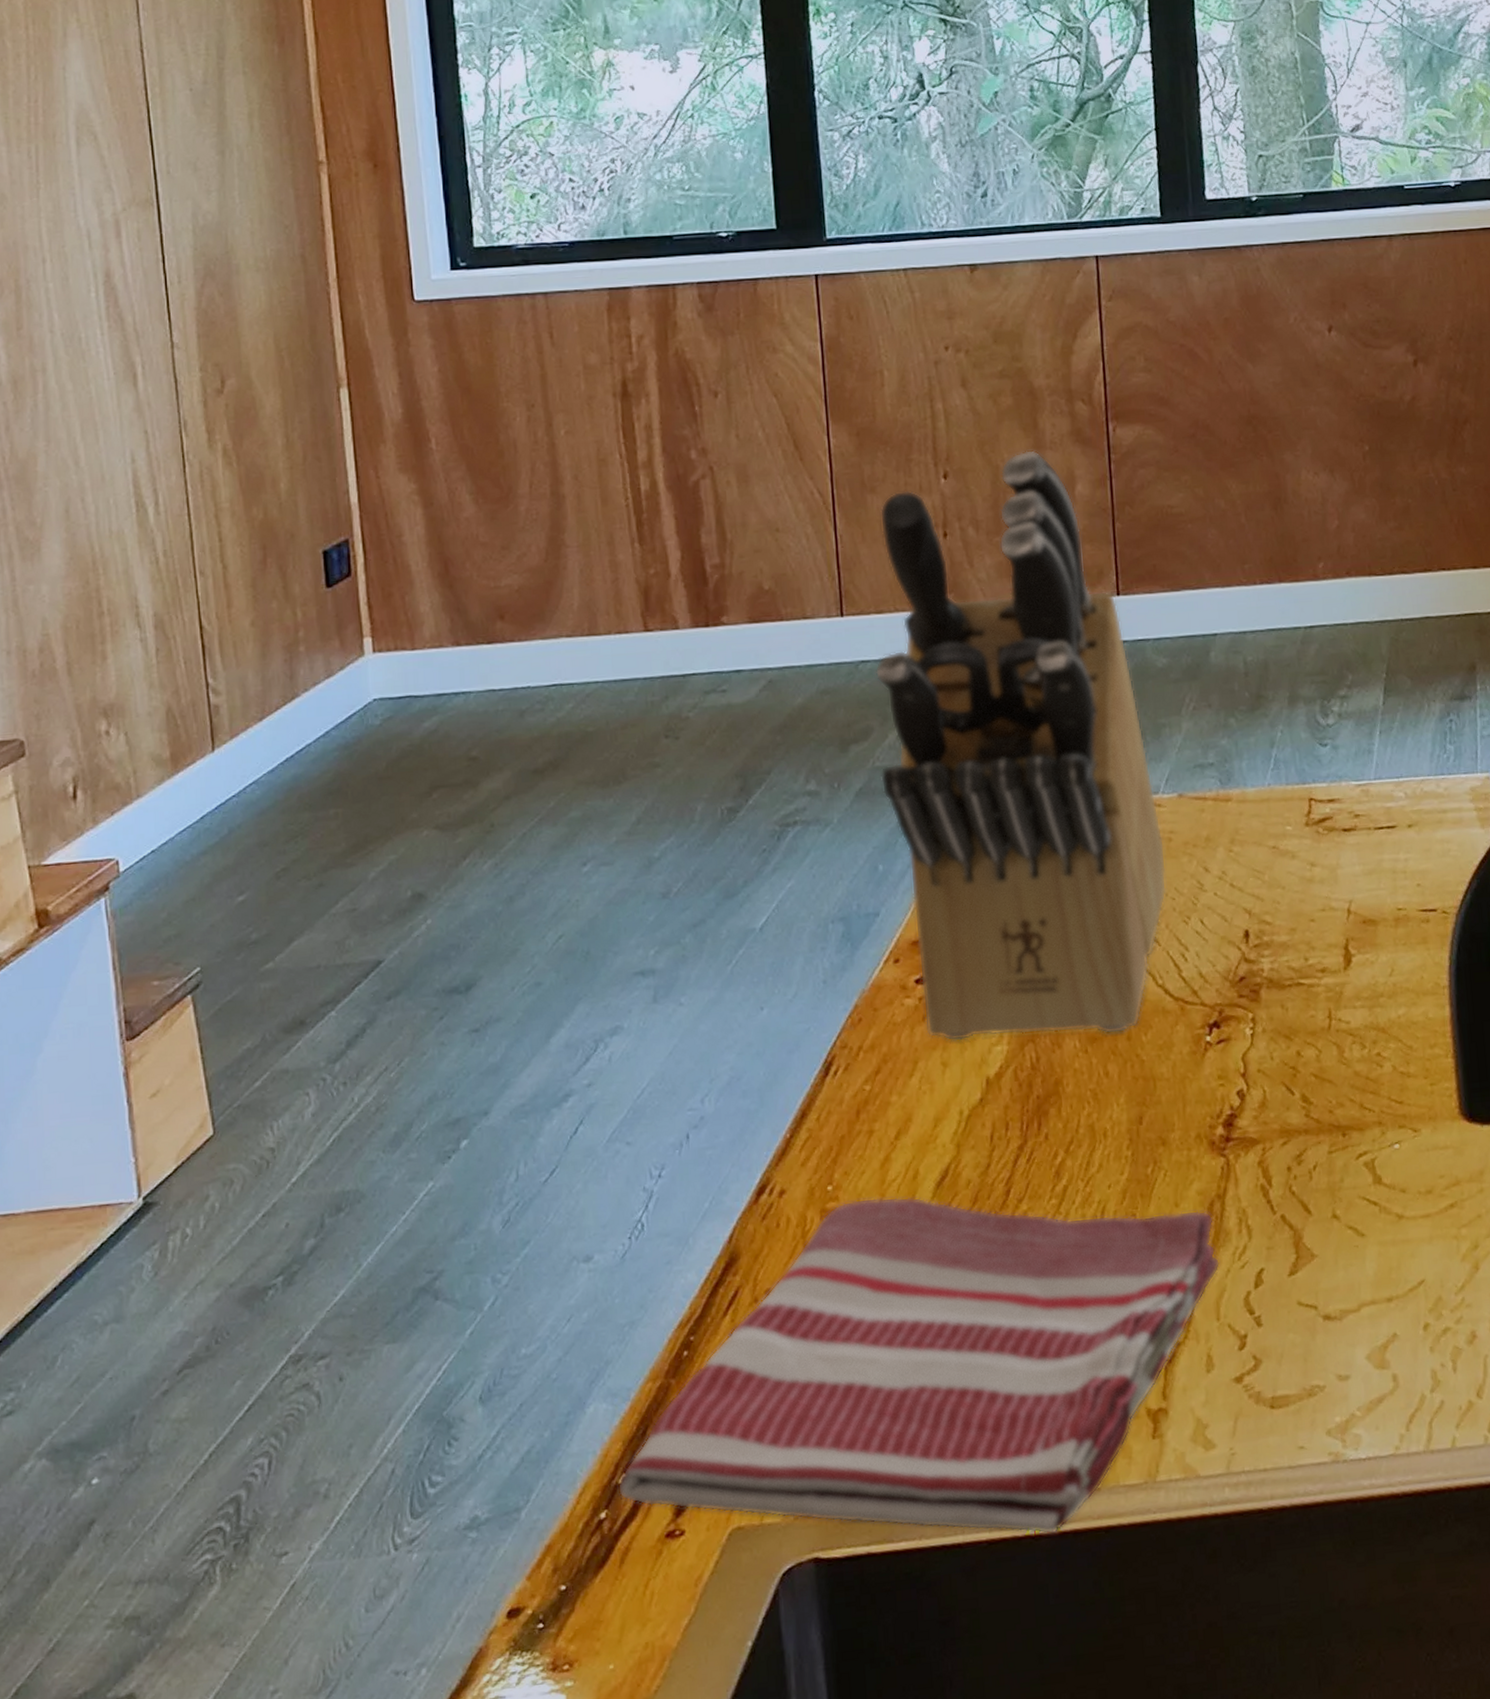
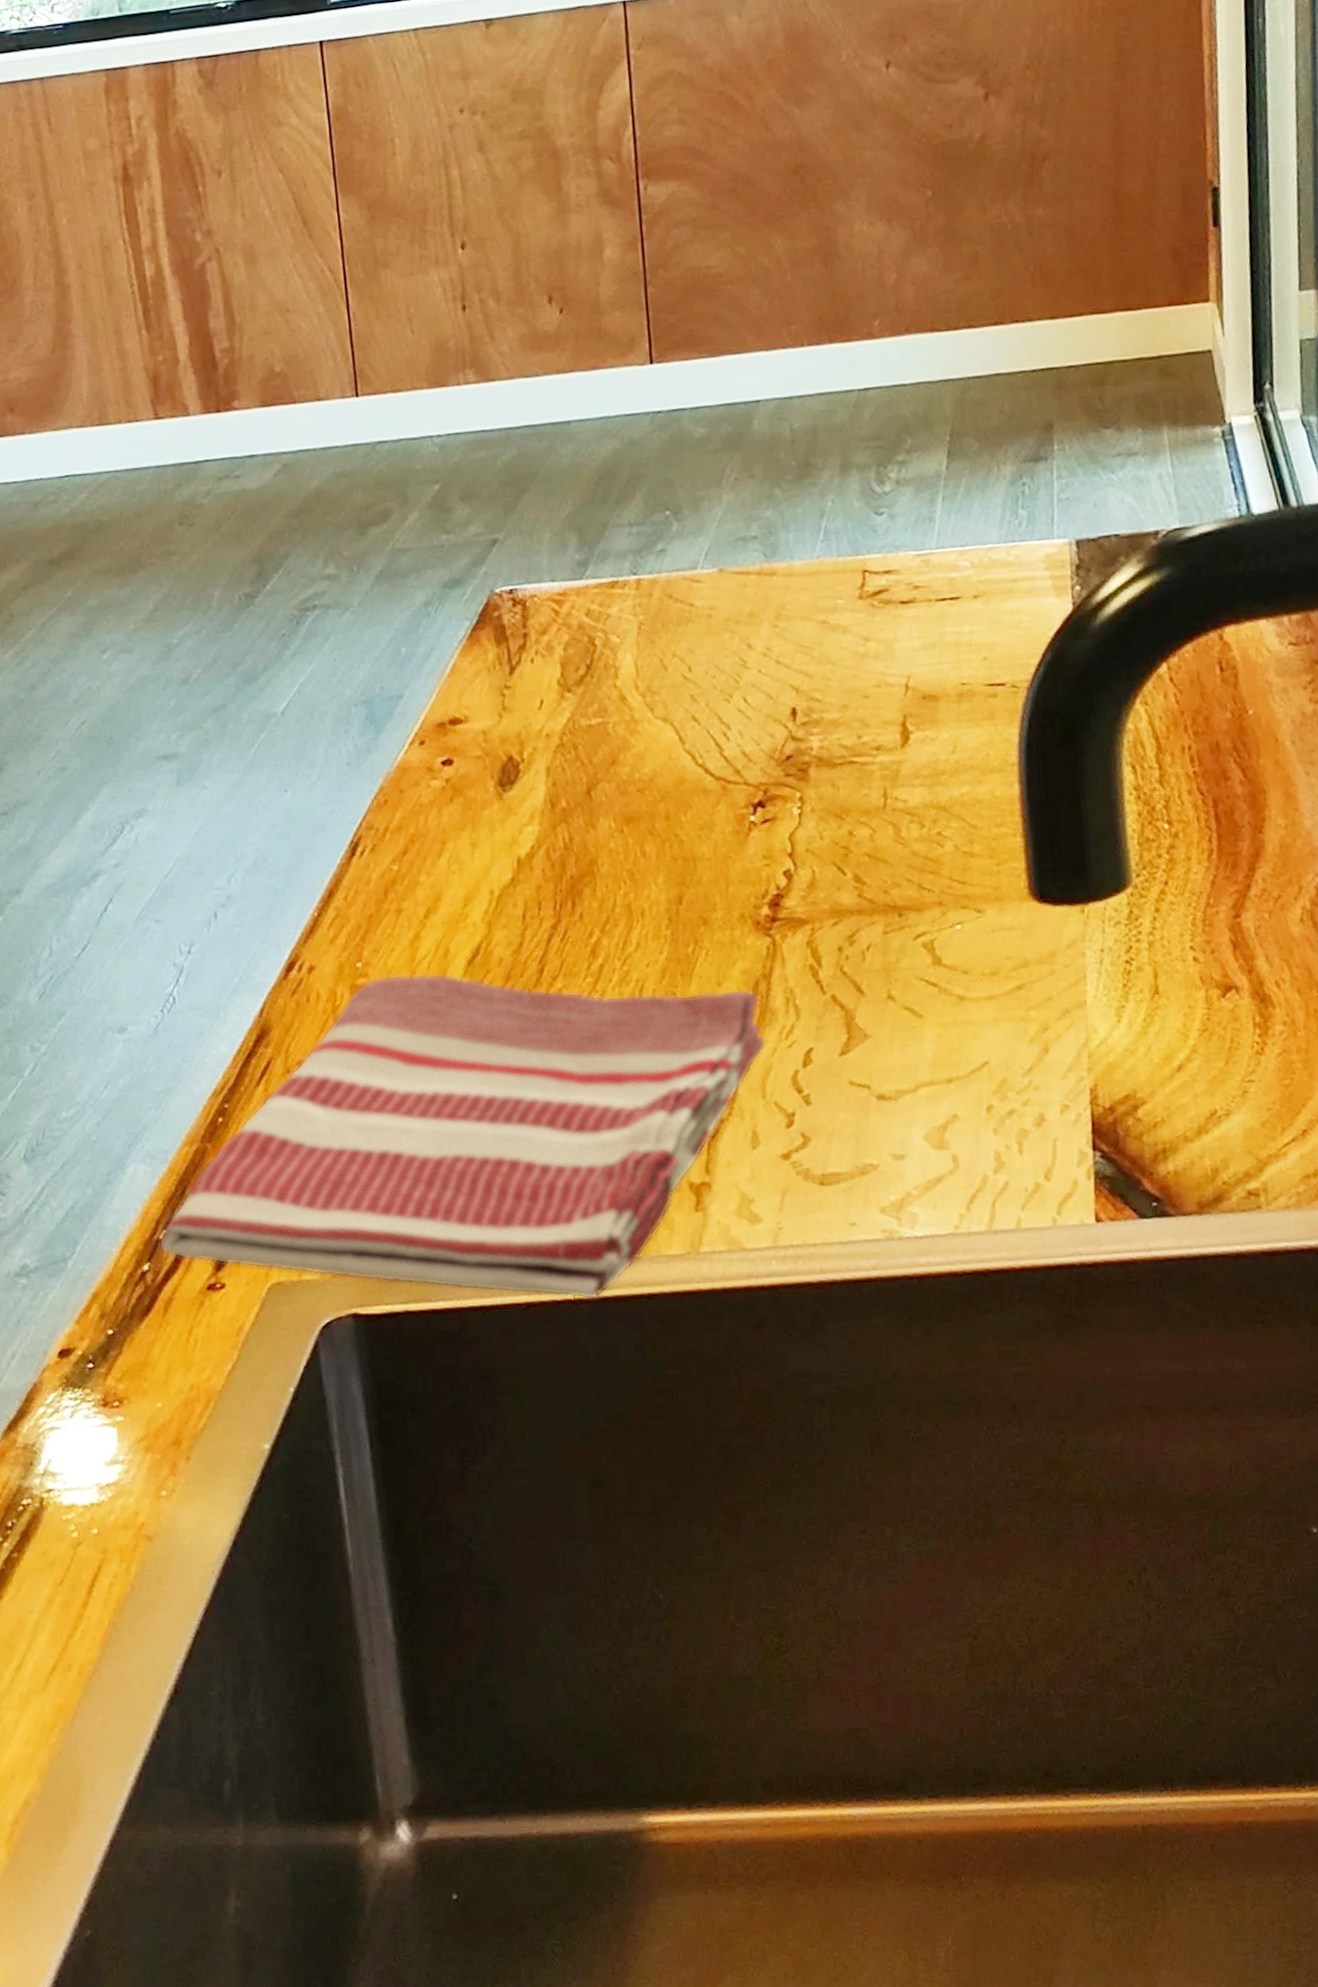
knife block: present [875,449,1167,1041] -> none [392,213,707,822]

